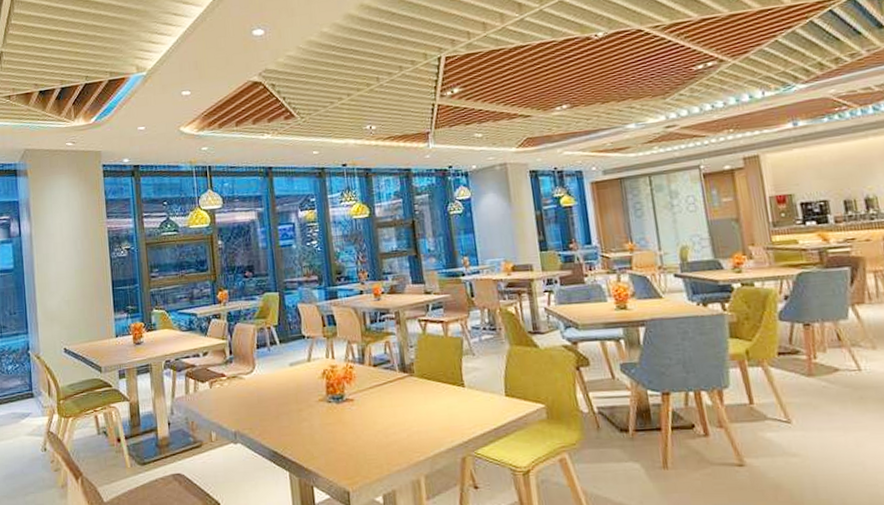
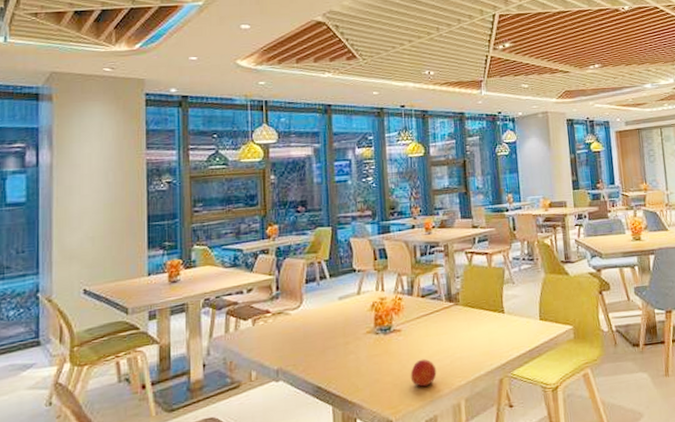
fruit: none [365,430,394,460] -> present [410,359,437,388]

